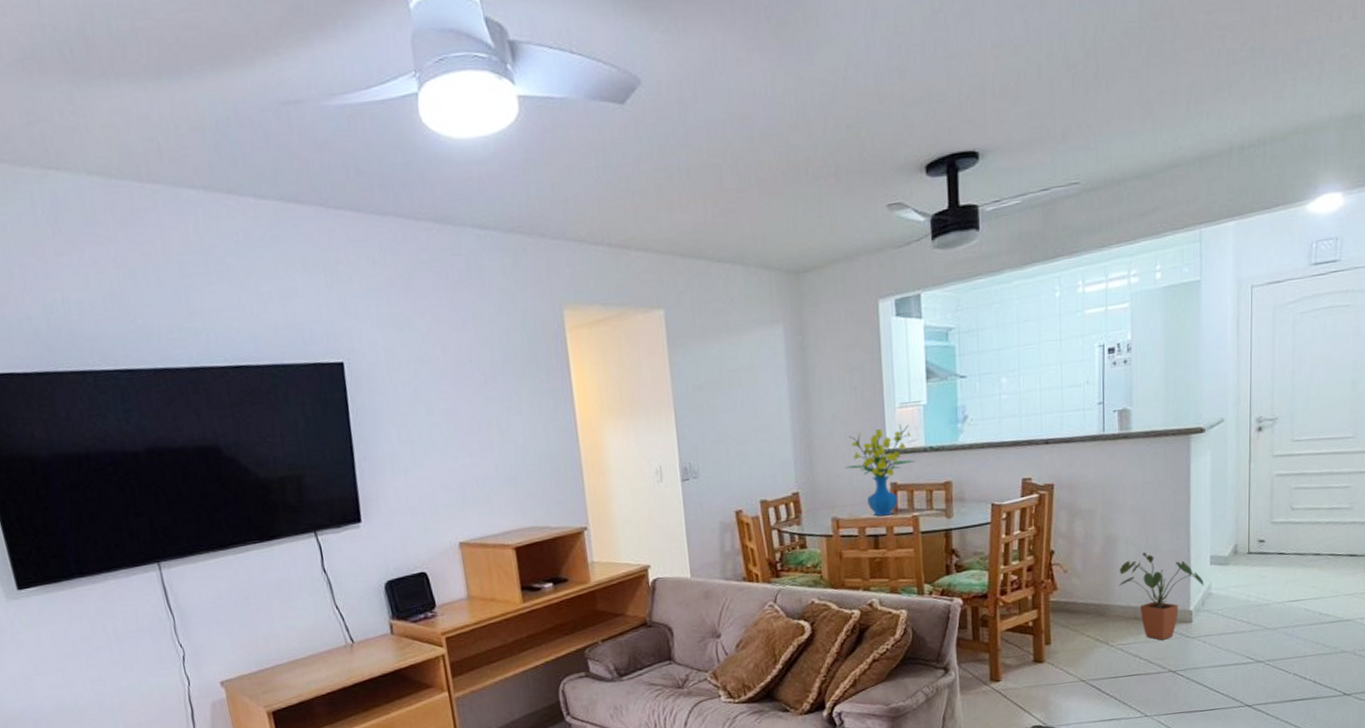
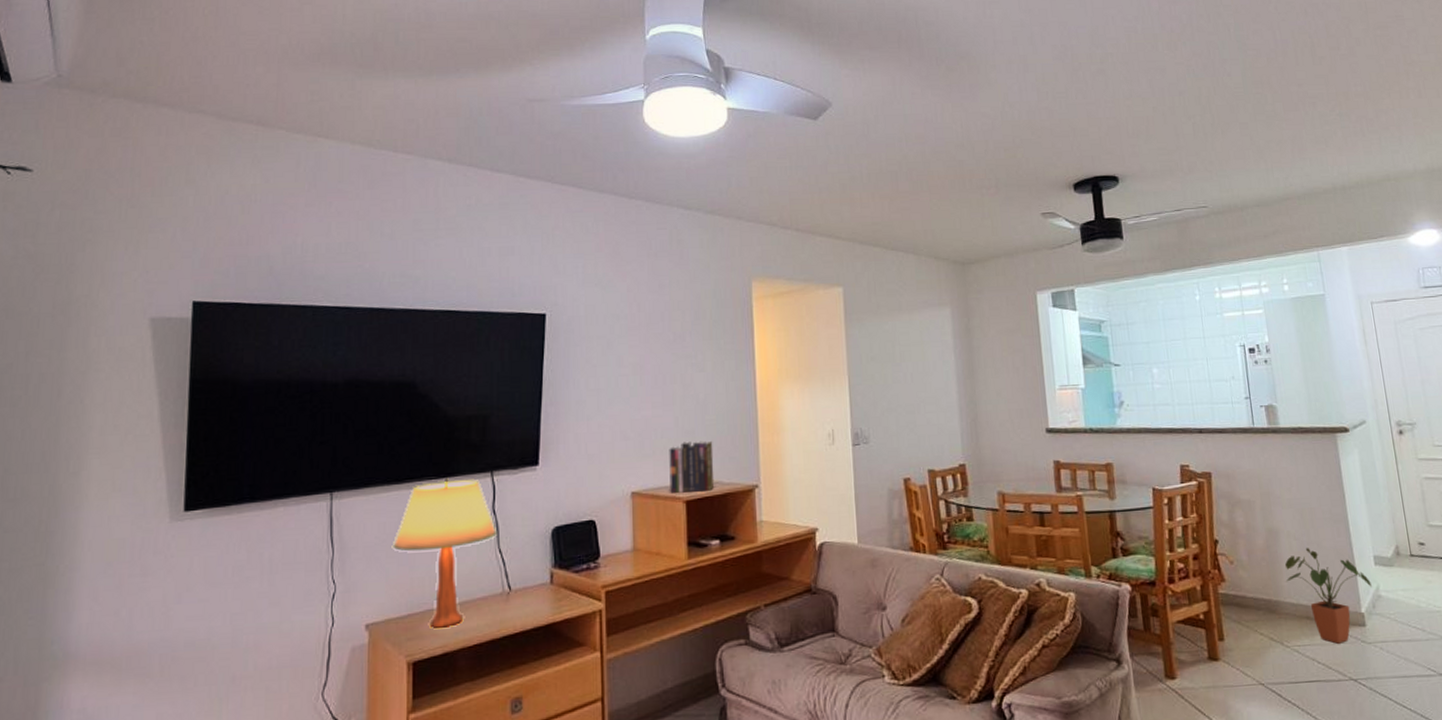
table lamp: none [231,540,331,681] -> present [393,477,497,628]
books: none [492,485,543,541] -> present [669,440,715,493]
bouquet: present [845,424,916,517] -> none [1010,405,1077,494]

